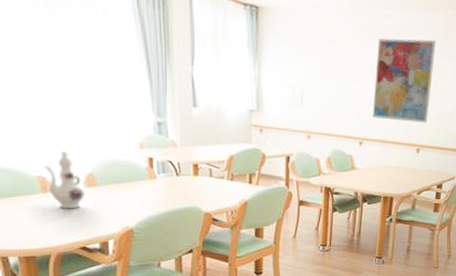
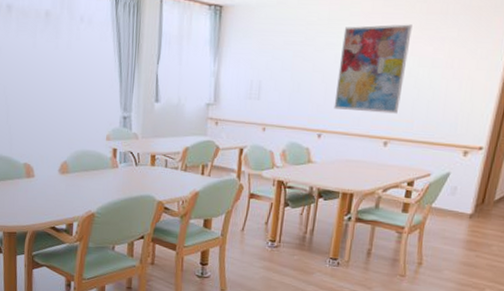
ewer: present [44,151,85,209] -> none [30,142,59,193]

